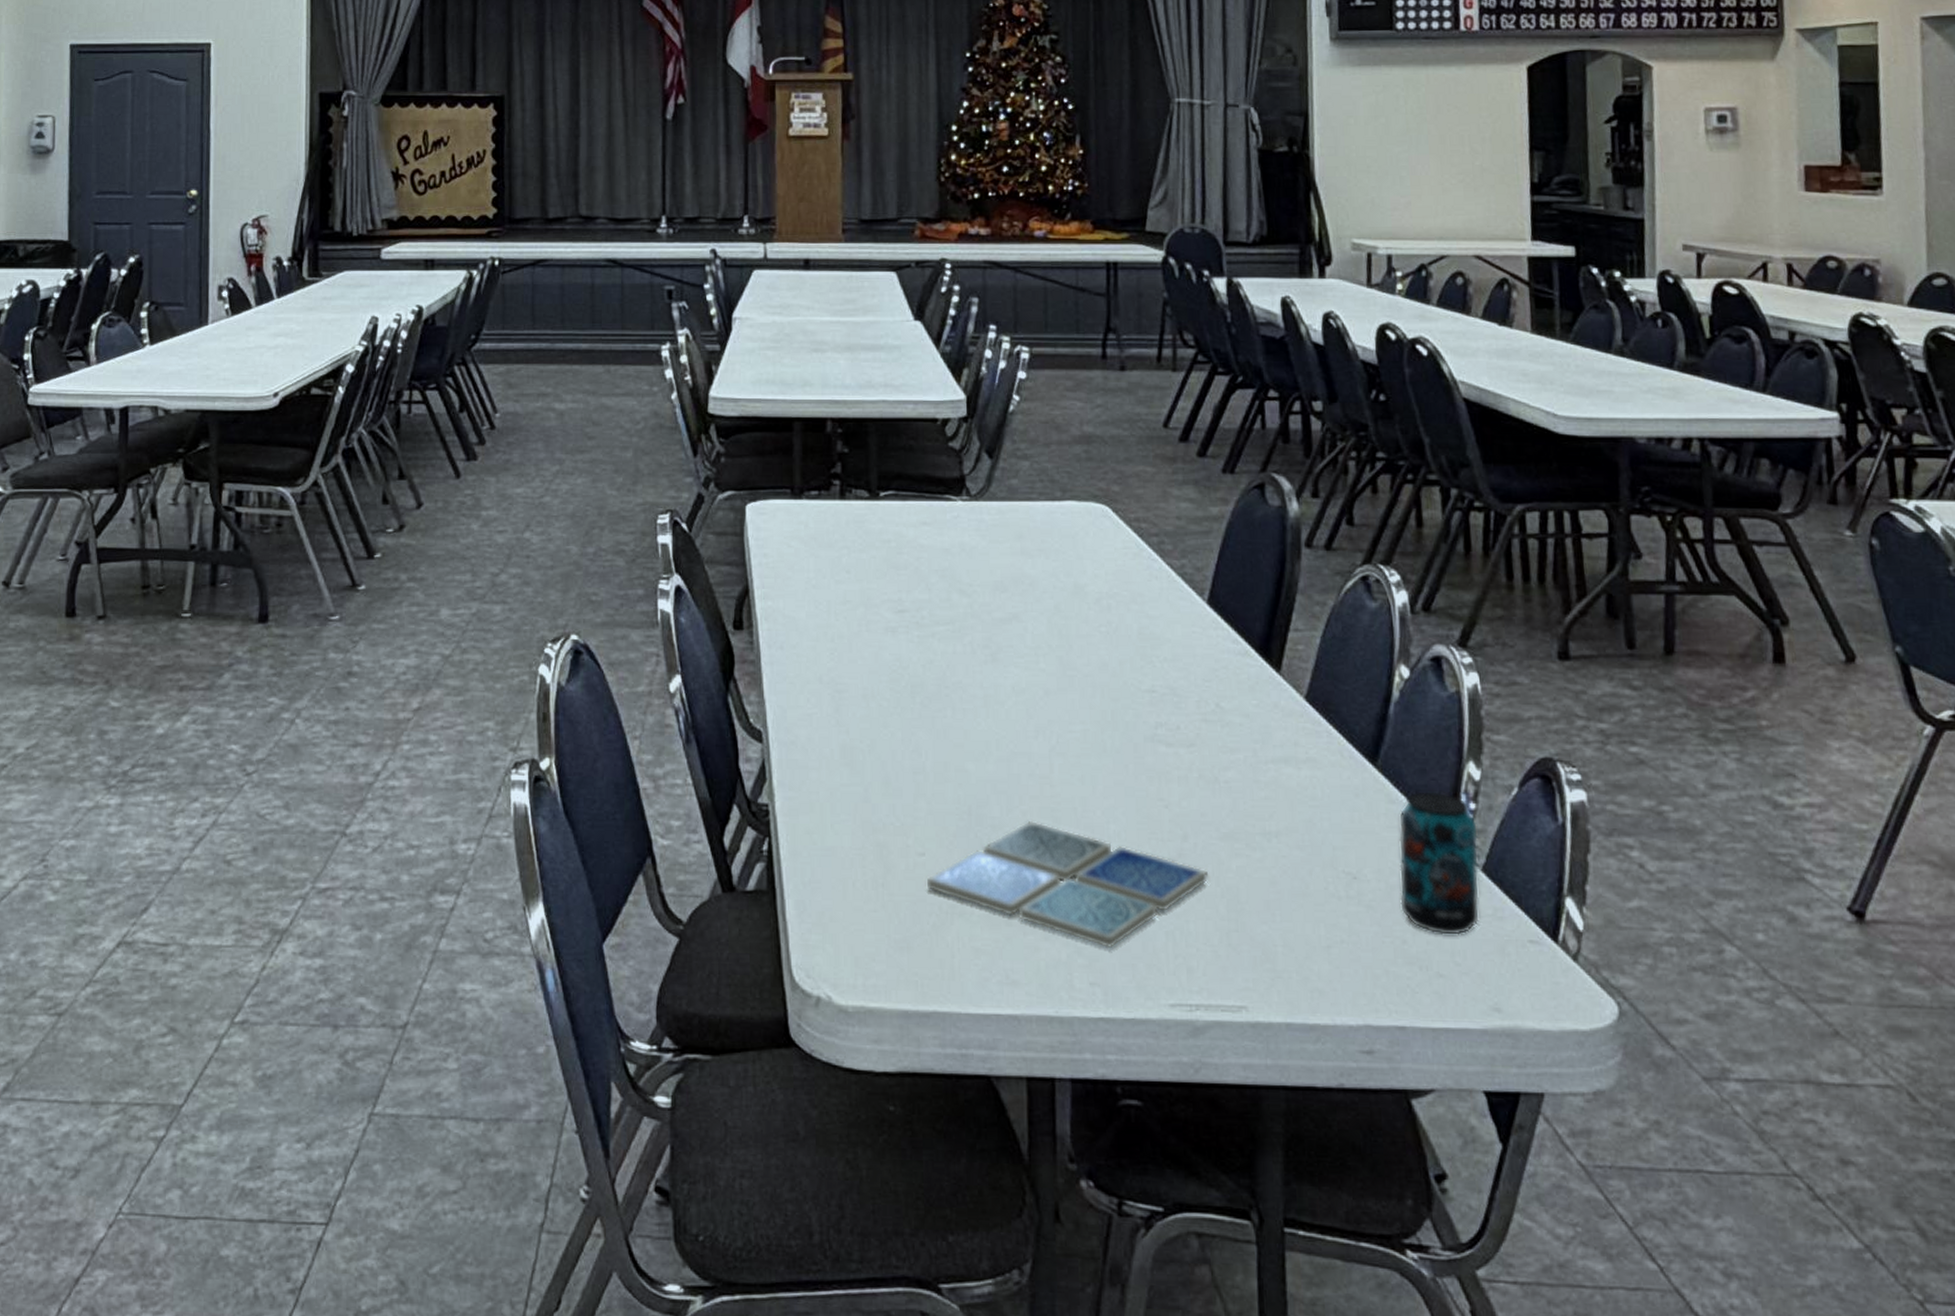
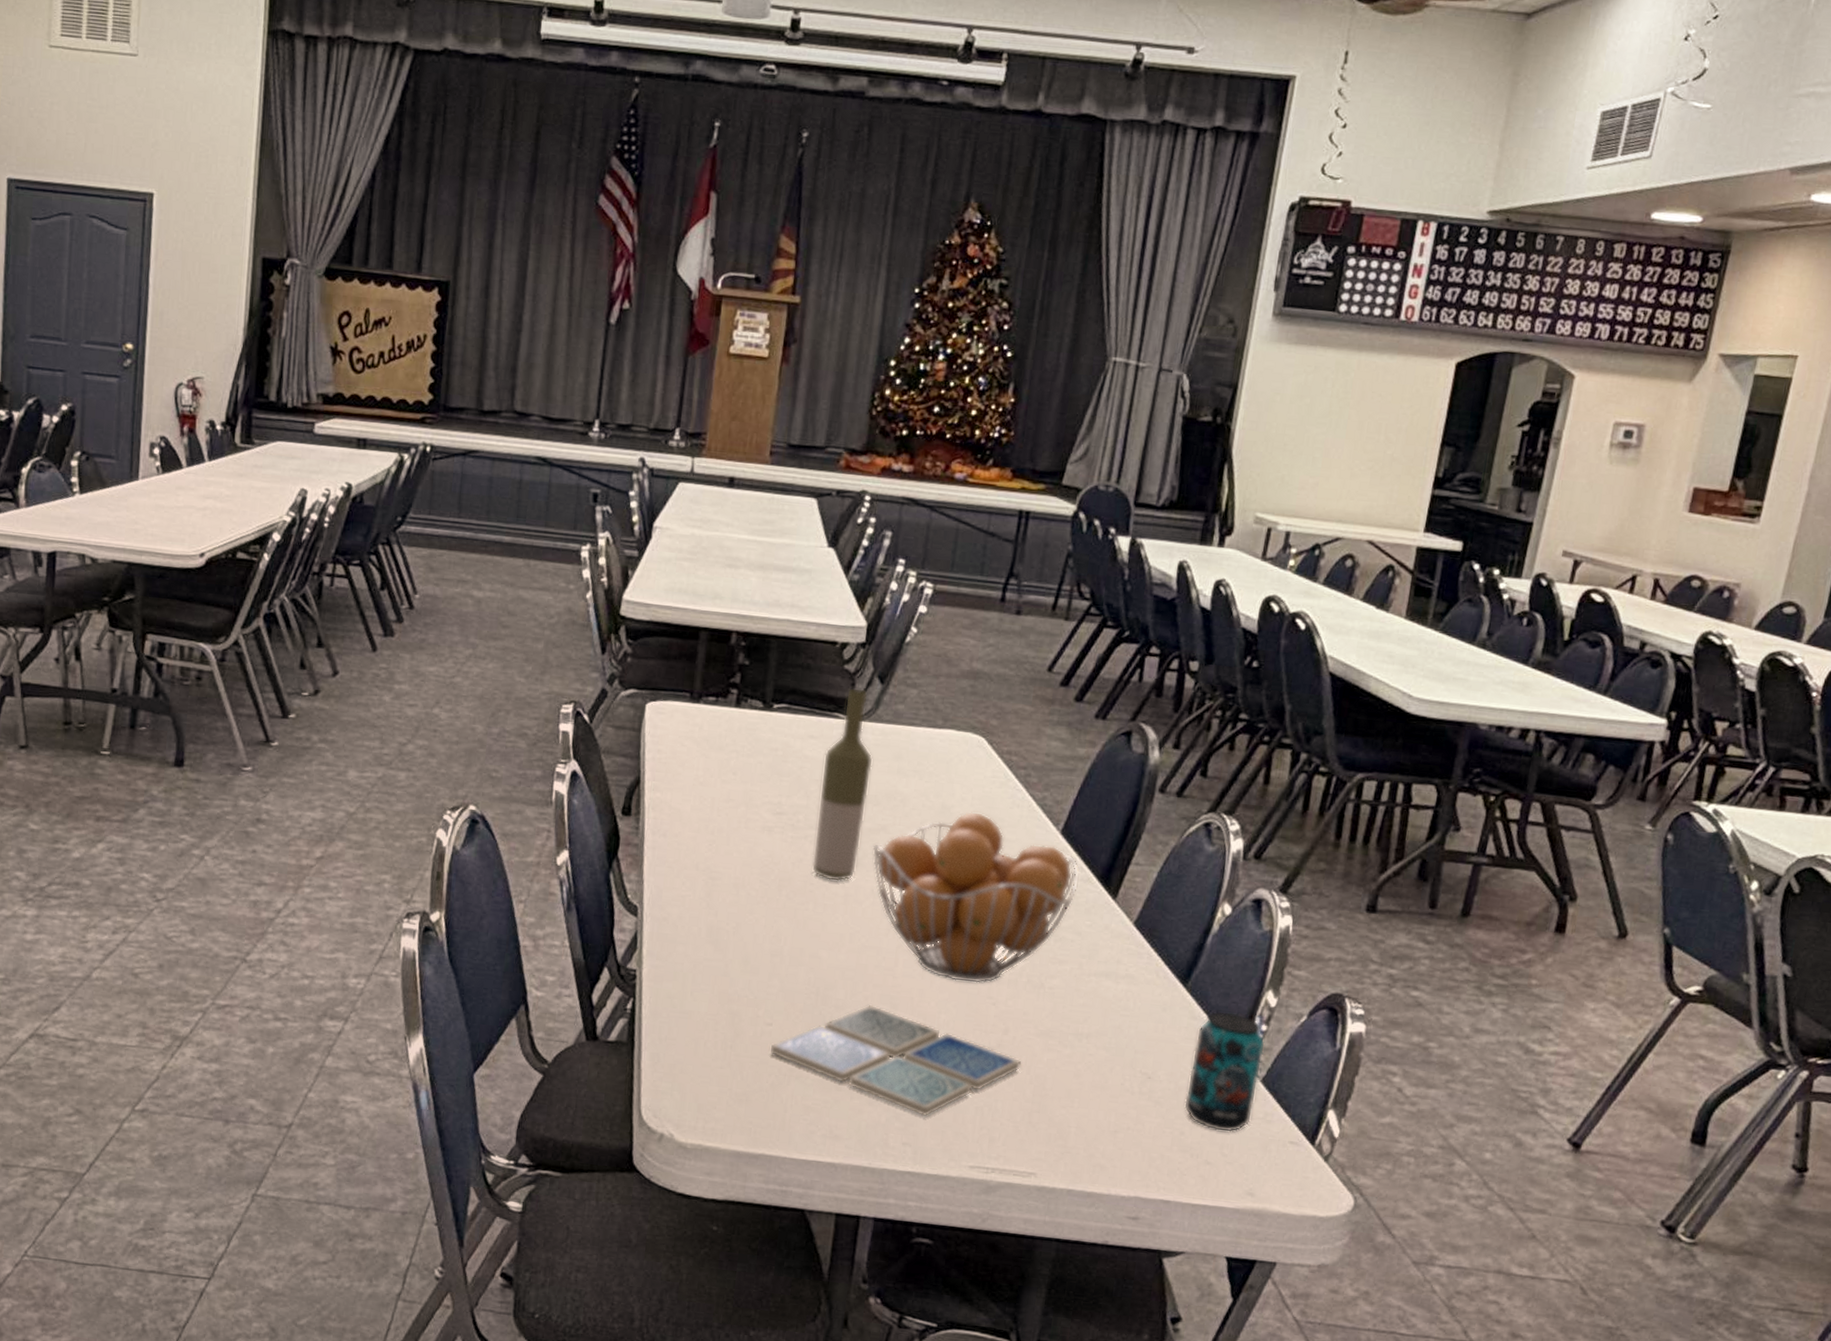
bottle: none [940,465,994,681] -> present [811,687,873,882]
fruit basket: none [1006,589,1237,785] -> present [872,812,1080,984]

